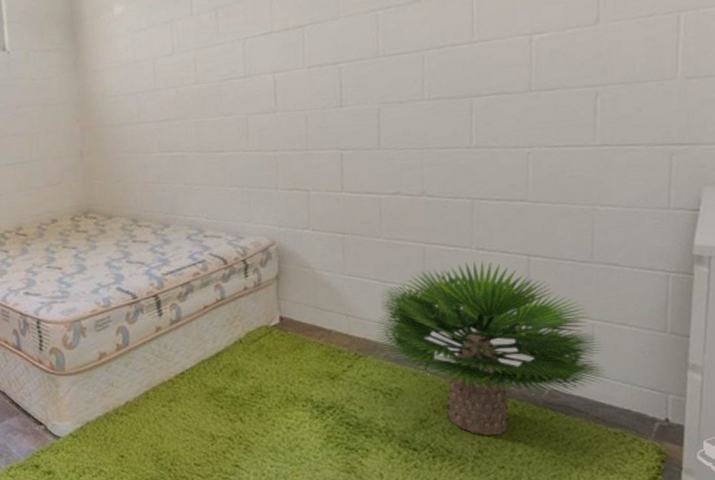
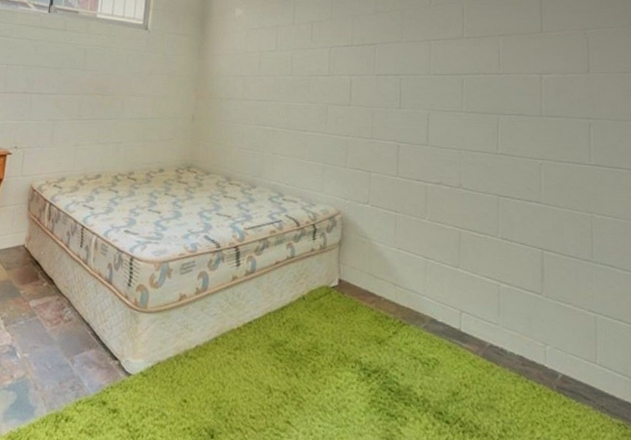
potted plant: present [375,261,606,435] -> none [418,248,608,415]

